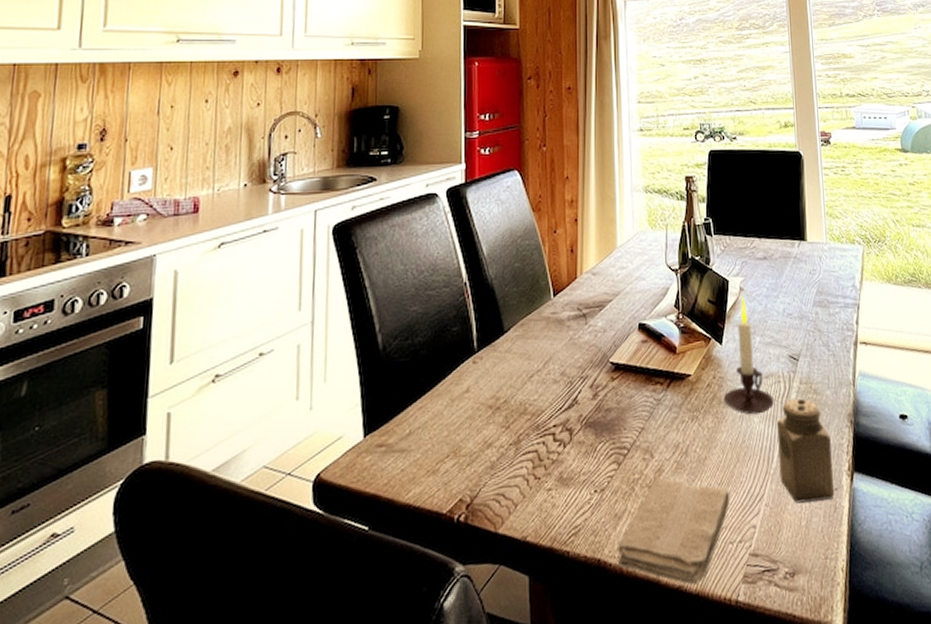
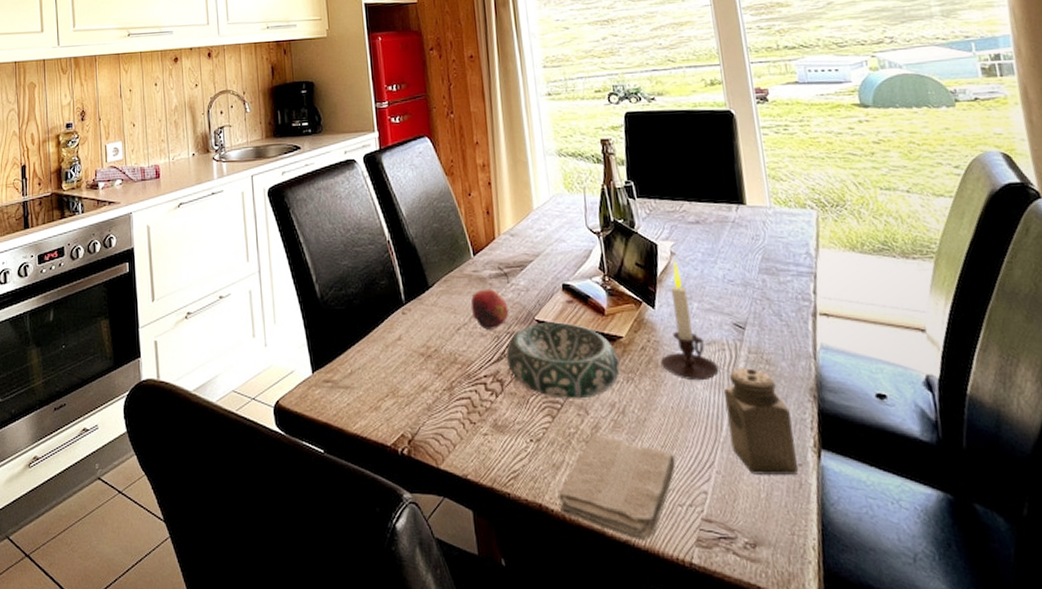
fruit: none [546,331,584,376] -> present [470,288,509,330]
decorative bowl: none [577,363,686,444] -> present [506,322,620,399]

